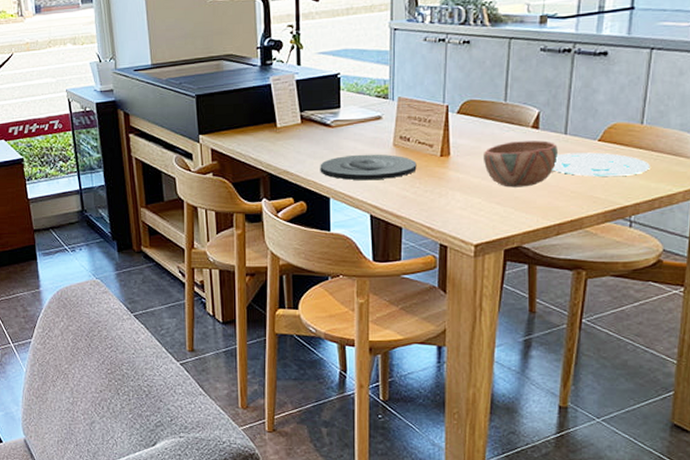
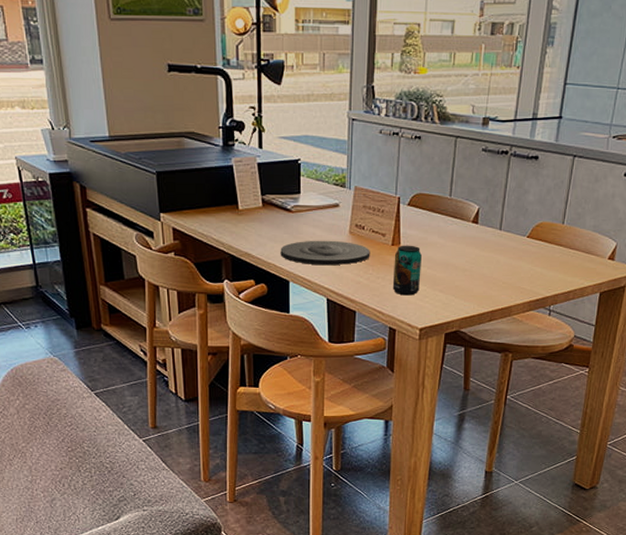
beverage can: none [442,155,475,209] -> present [392,245,422,296]
bowl: present [483,140,558,188] -> none [429,234,493,277]
plate: present [553,152,650,177] -> none [489,247,568,270]

